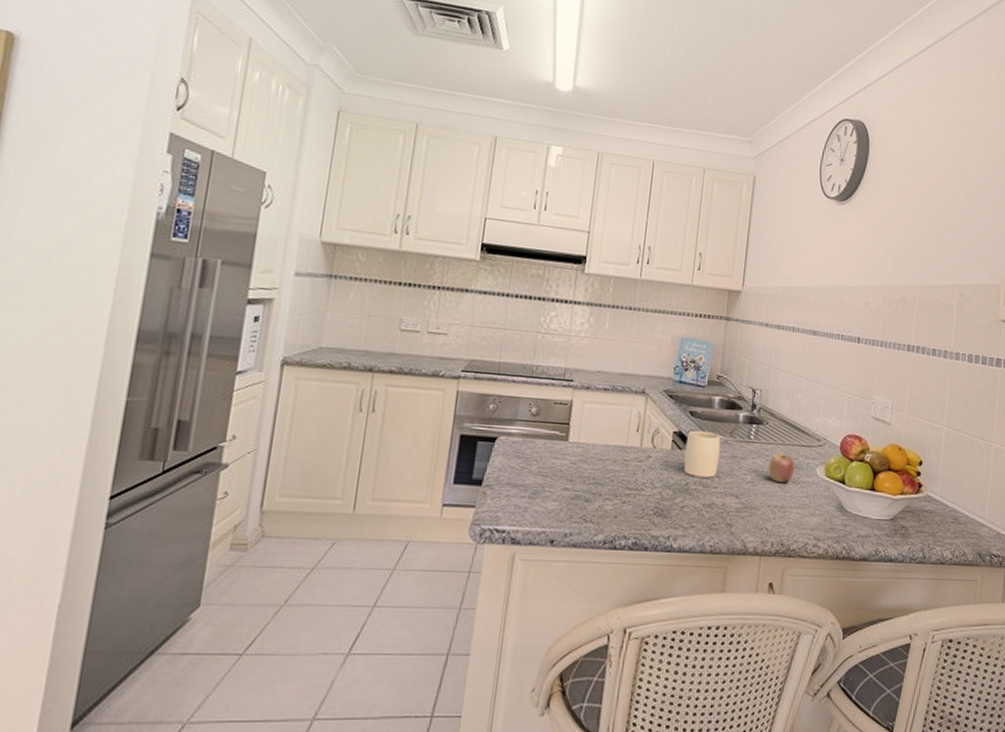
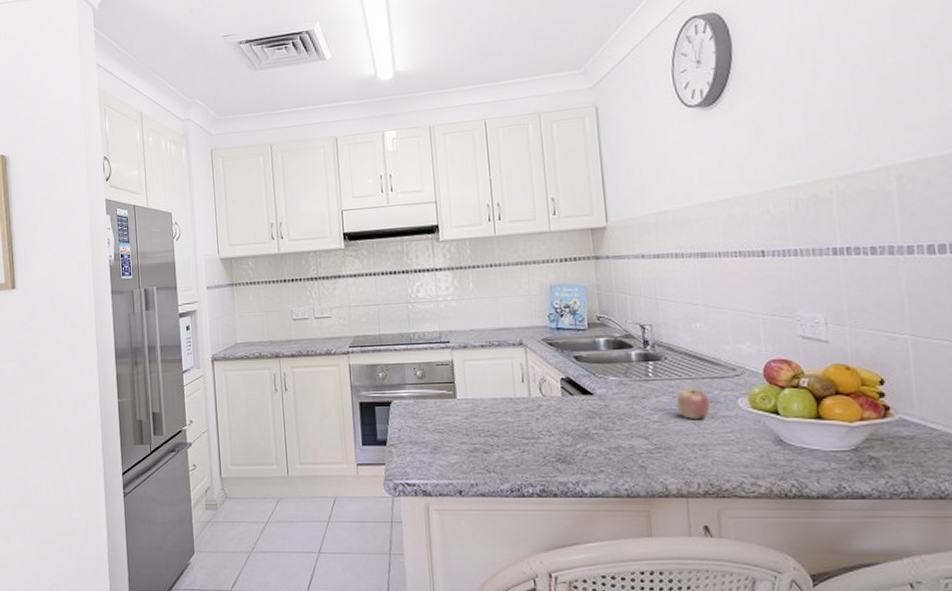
mug: present [683,430,721,478] -> none [576,374,618,421]

